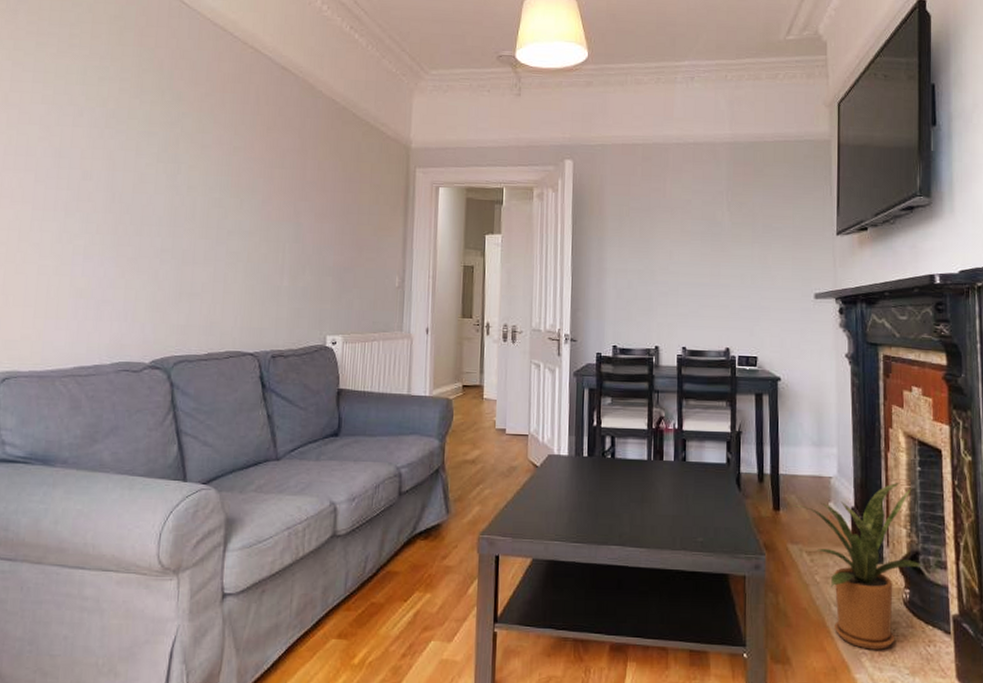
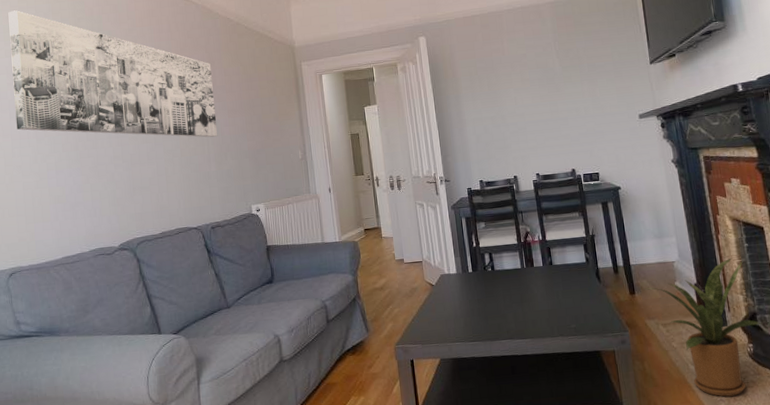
wall art: none [41,47,303,245] -> present [8,10,218,138]

